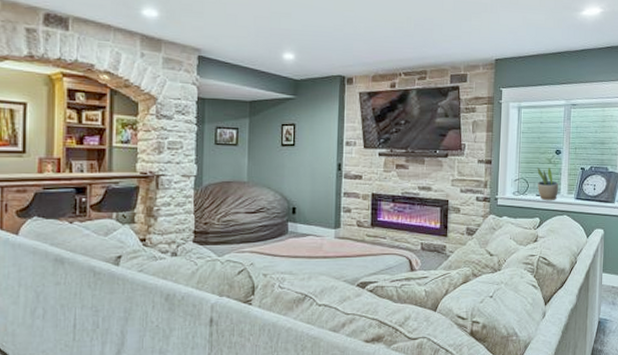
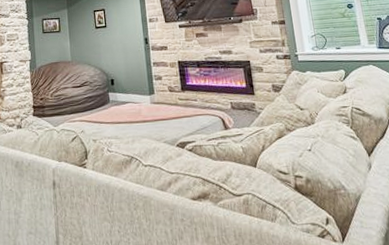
potted plant: present [537,167,559,201] -> none [332,21,359,53]

